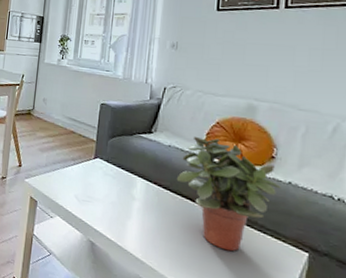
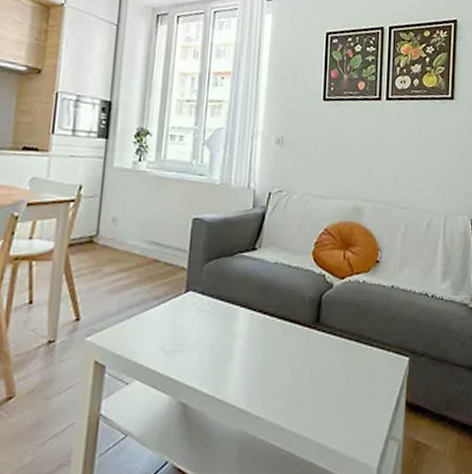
potted plant: present [176,137,281,252] -> none [284,248,385,374]

